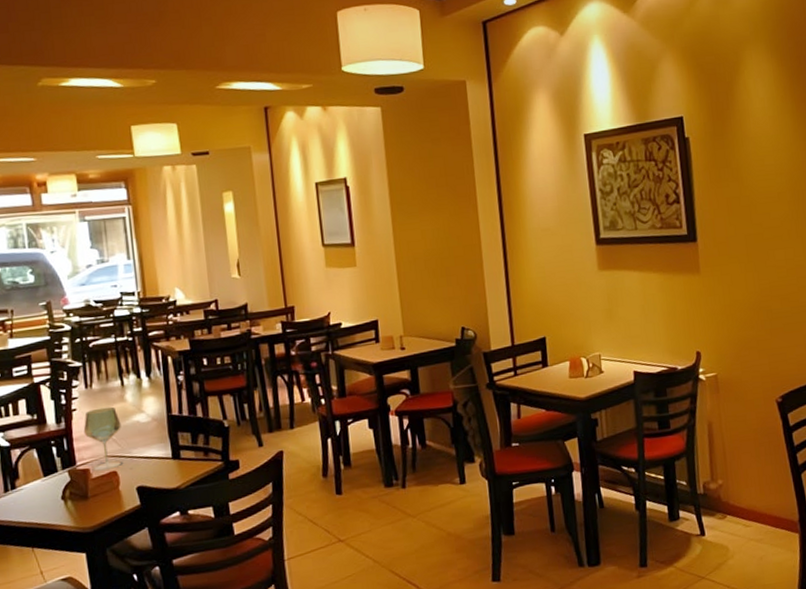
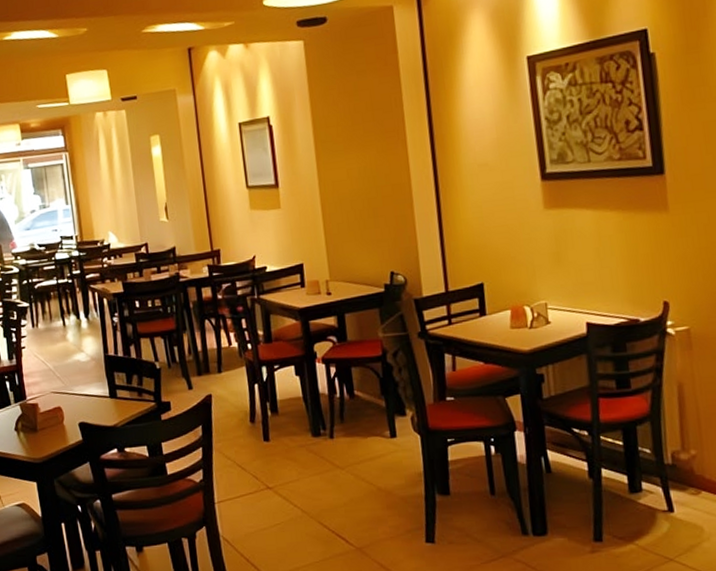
wine glass: present [83,406,122,471] -> none [31,345,66,406]

